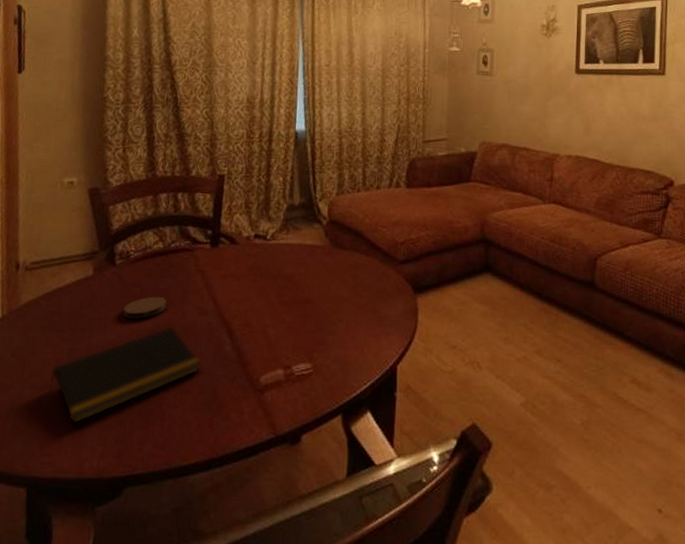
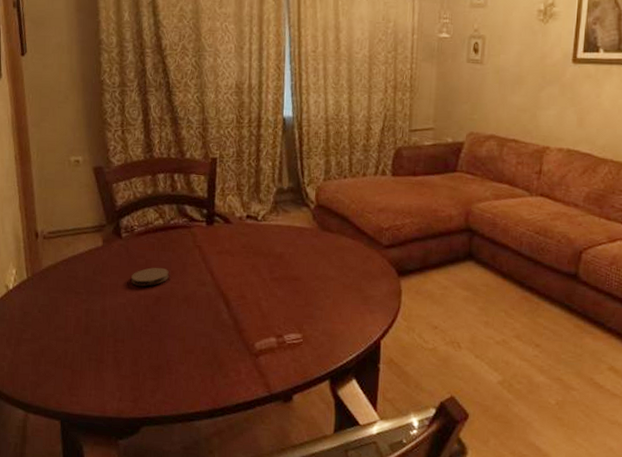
notepad: present [48,325,202,425] -> none [72,293,203,373]

